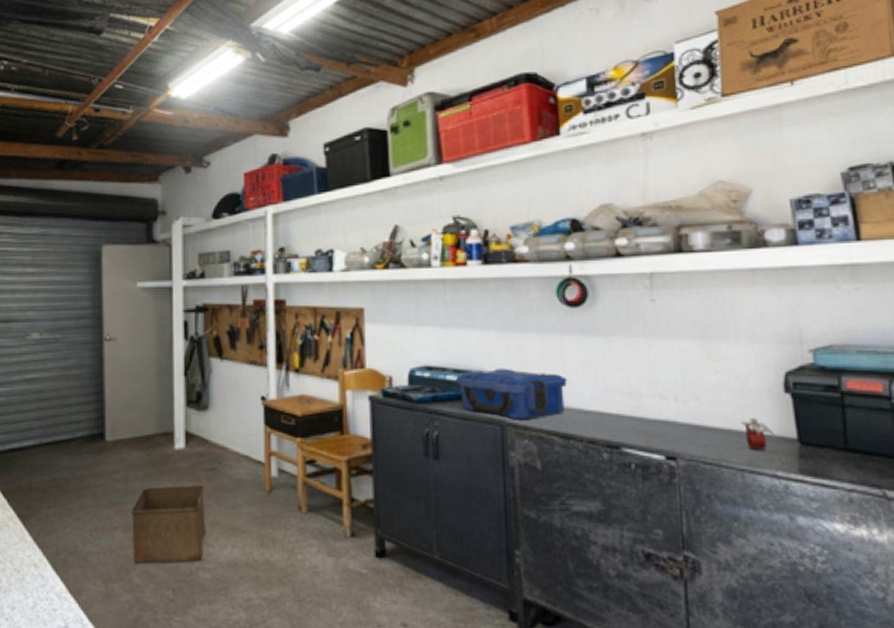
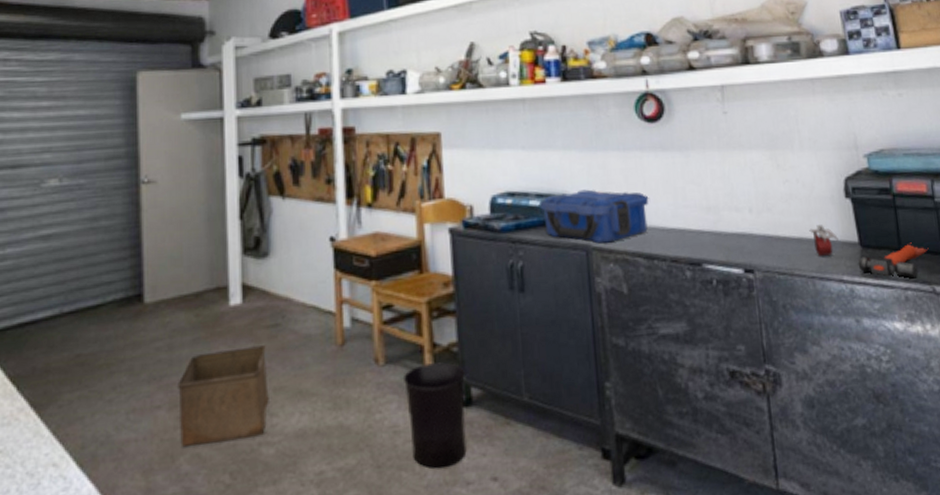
waste bin: none [324,516,380,608] -> present [404,362,467,468]
hammer: none [795,443,881,481] -> present [858,242,929,279]

